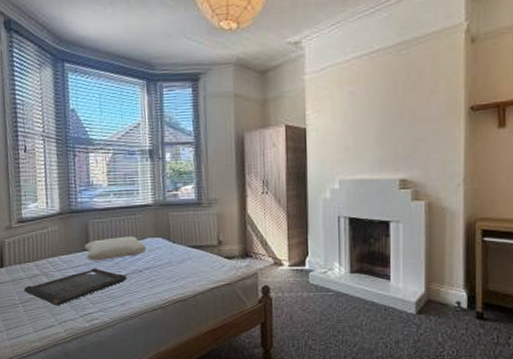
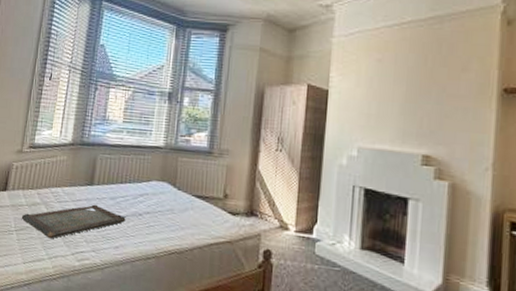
pillow: present [84,235,147,261] -> none [89,175,150,199]

